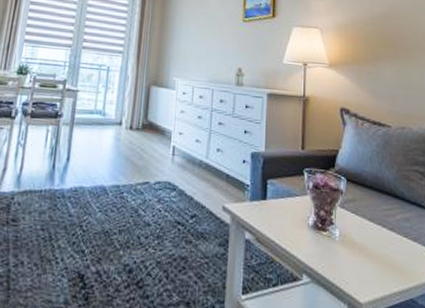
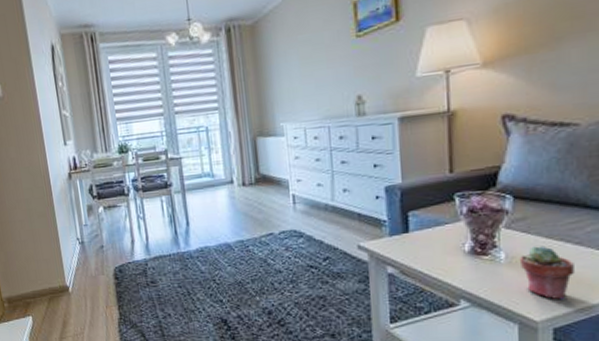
potted succulent: none [349,227,389,283] -> present [519,246,574,300]

